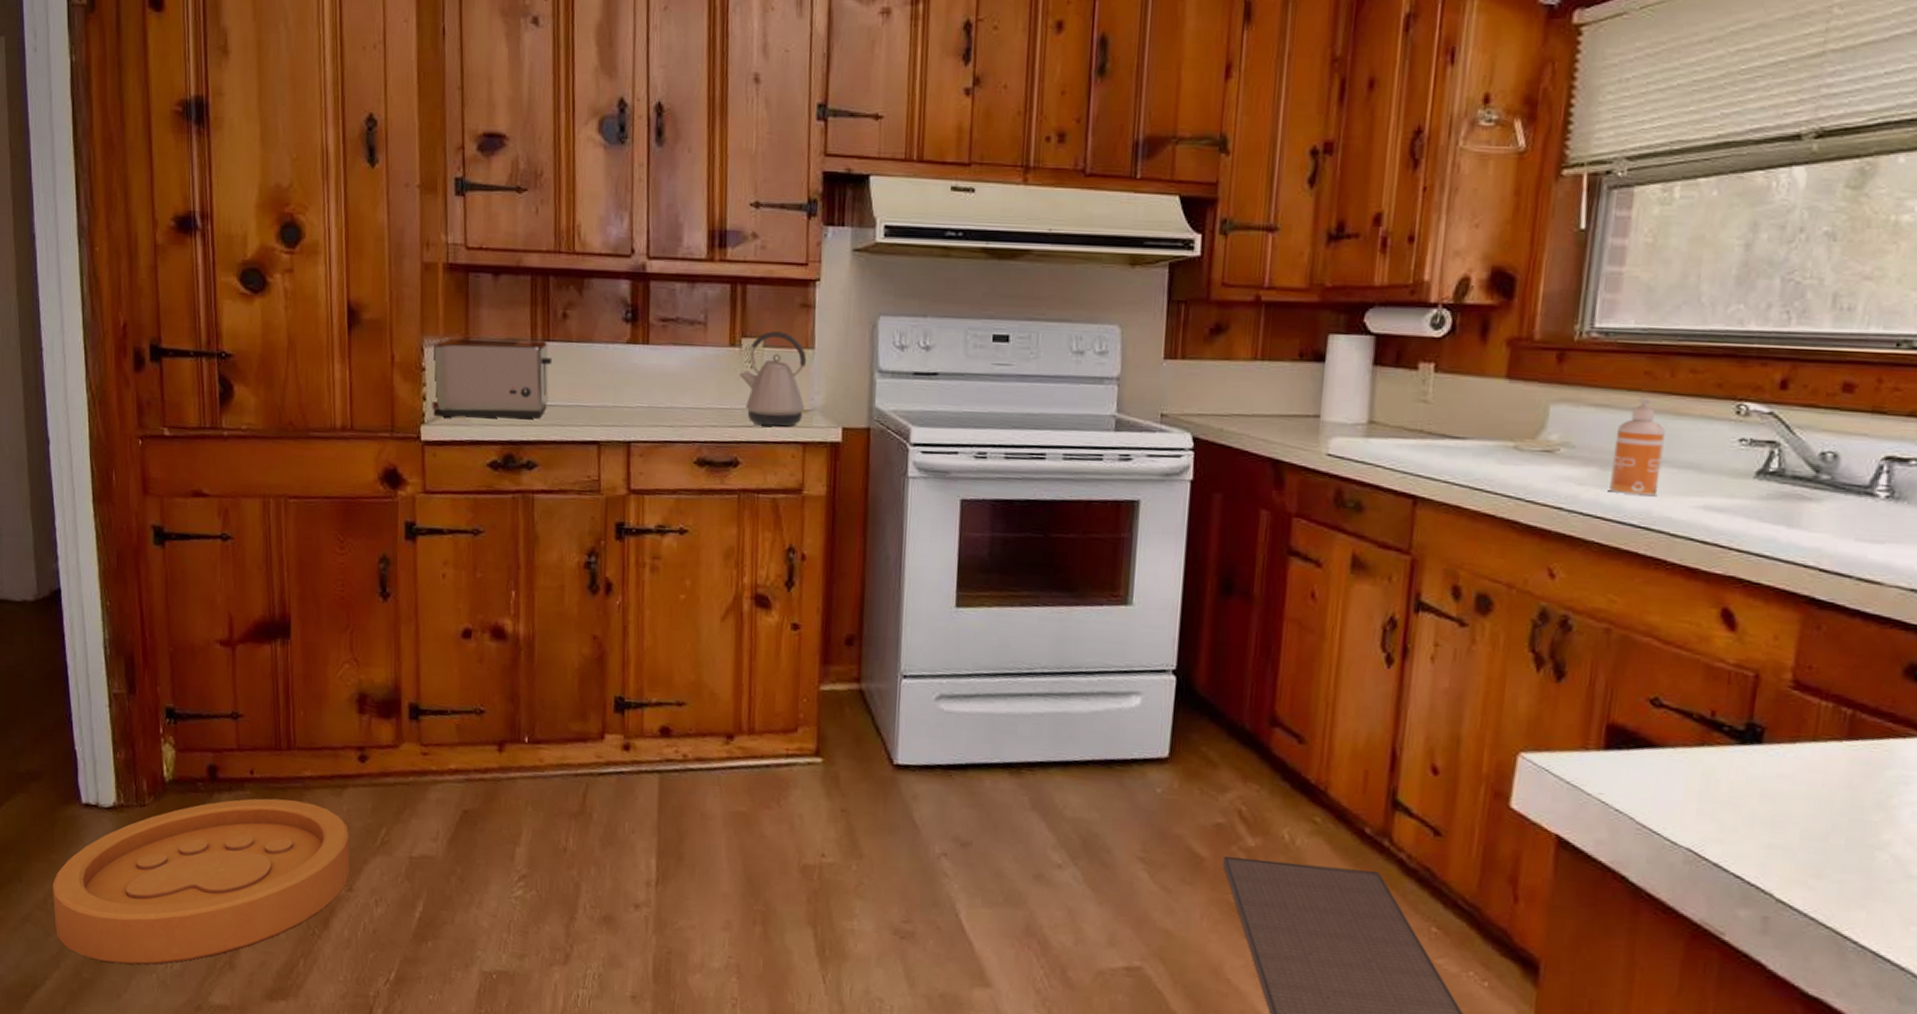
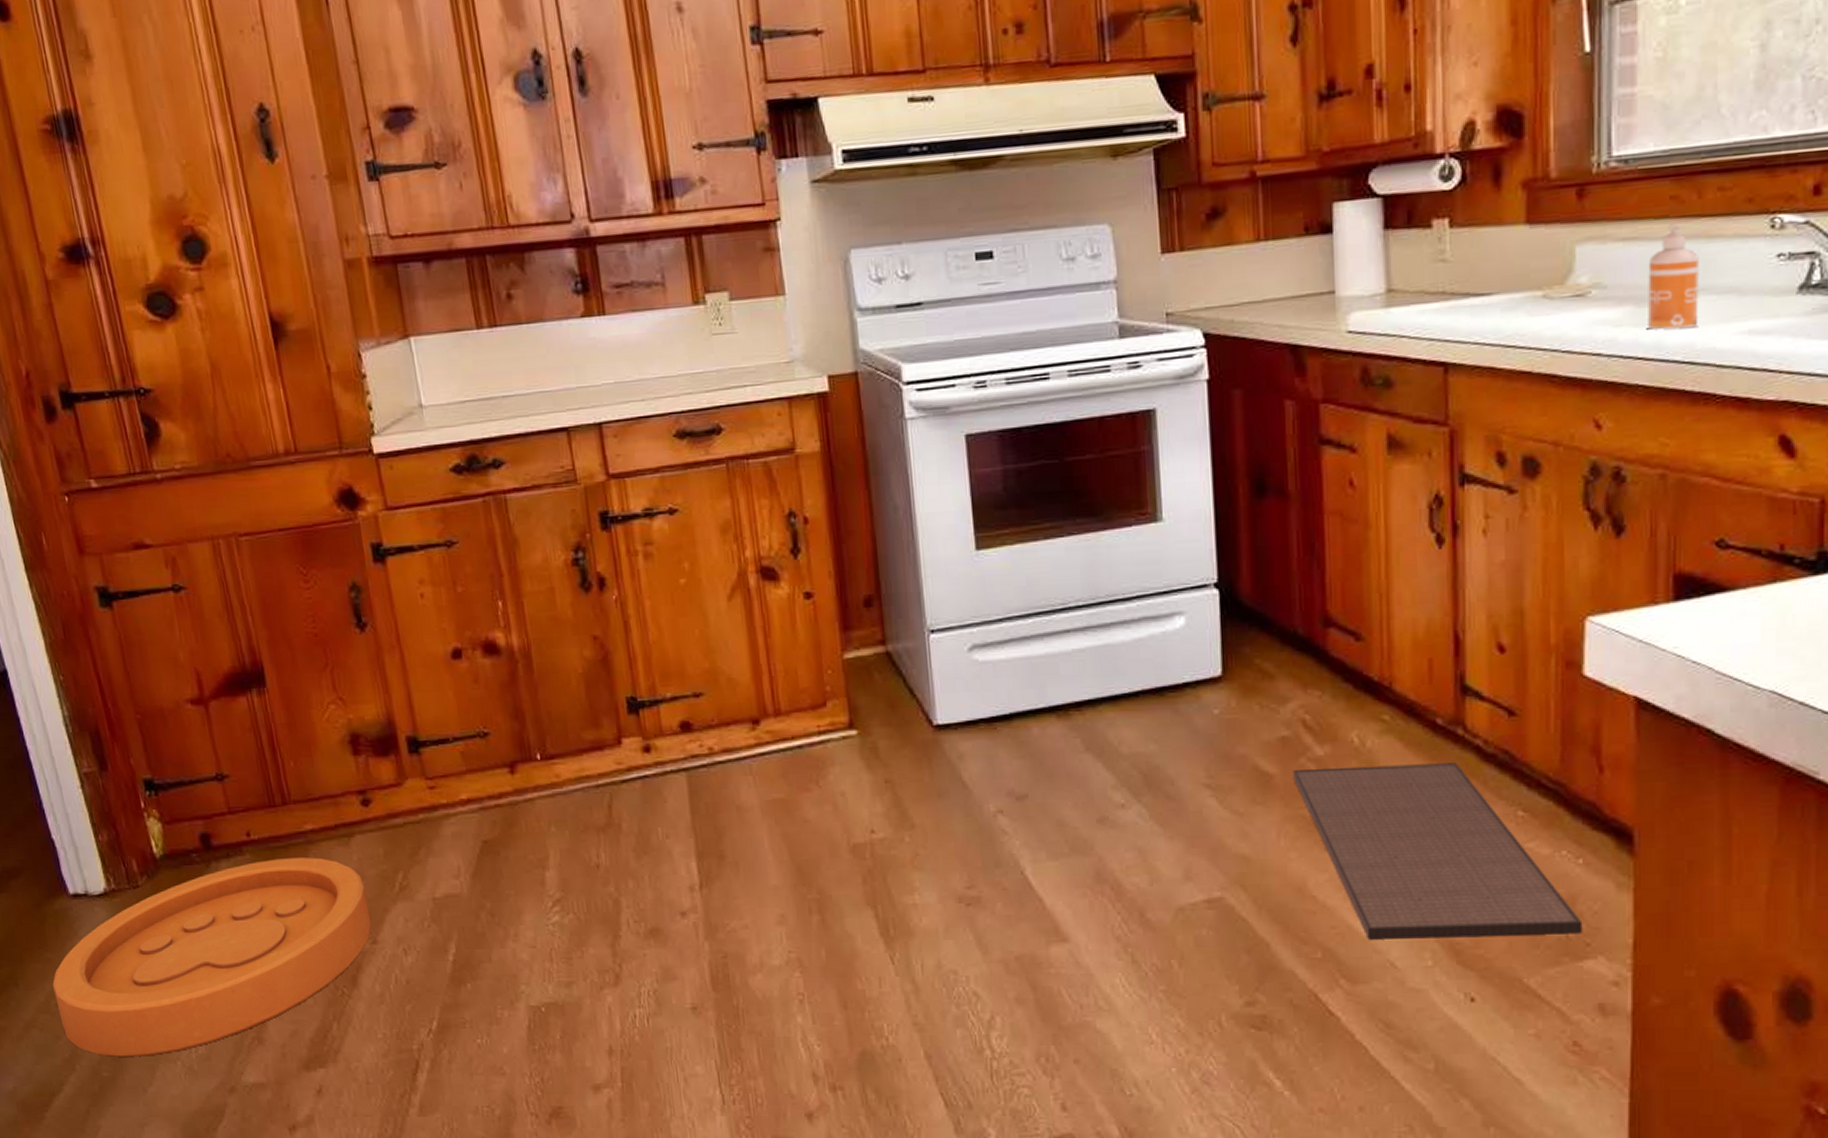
toaster: present [430,337,553,420] -> none [368,327,506,426]
kettle: present [740,331,809,427] -> none [709,281,789,386]

